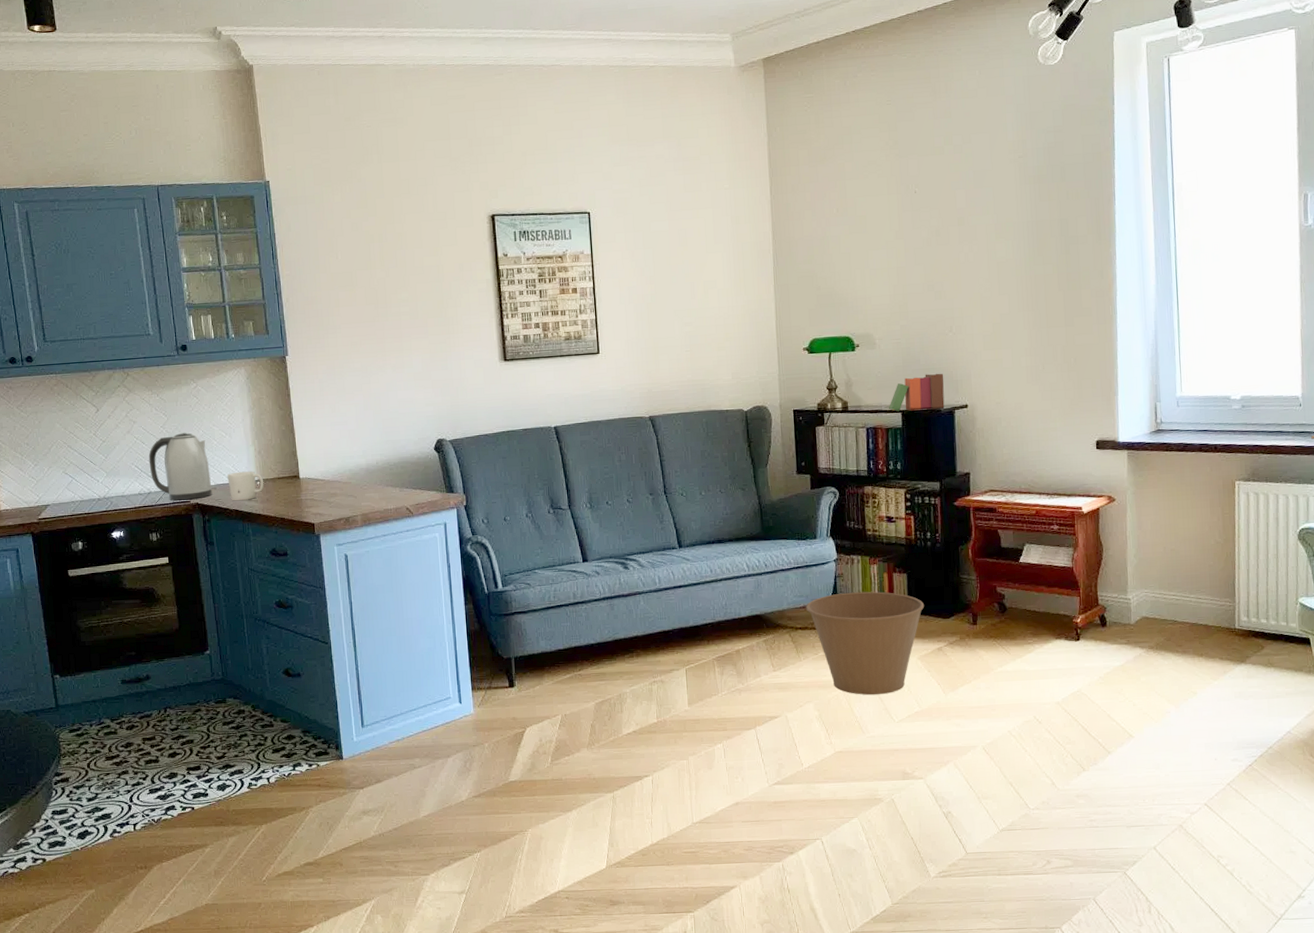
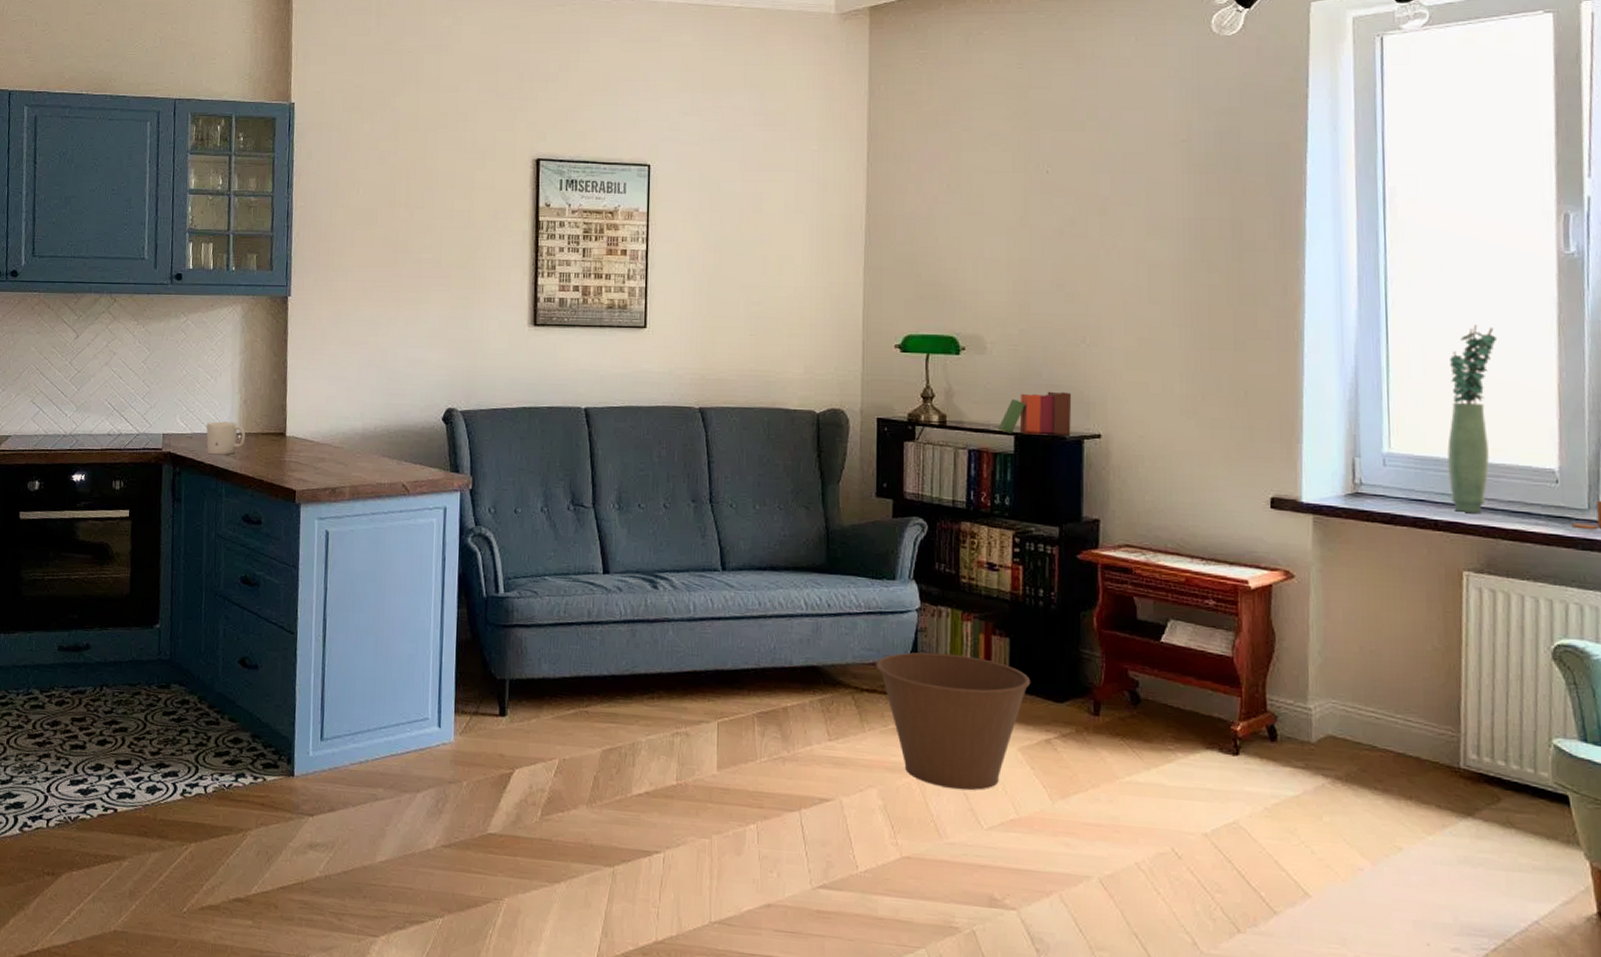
kettle: present [148,433,213,501] -> none [123,371,189,448]
vase: none [1223,288,1258,437] -> present [1447,325,1498,514]

